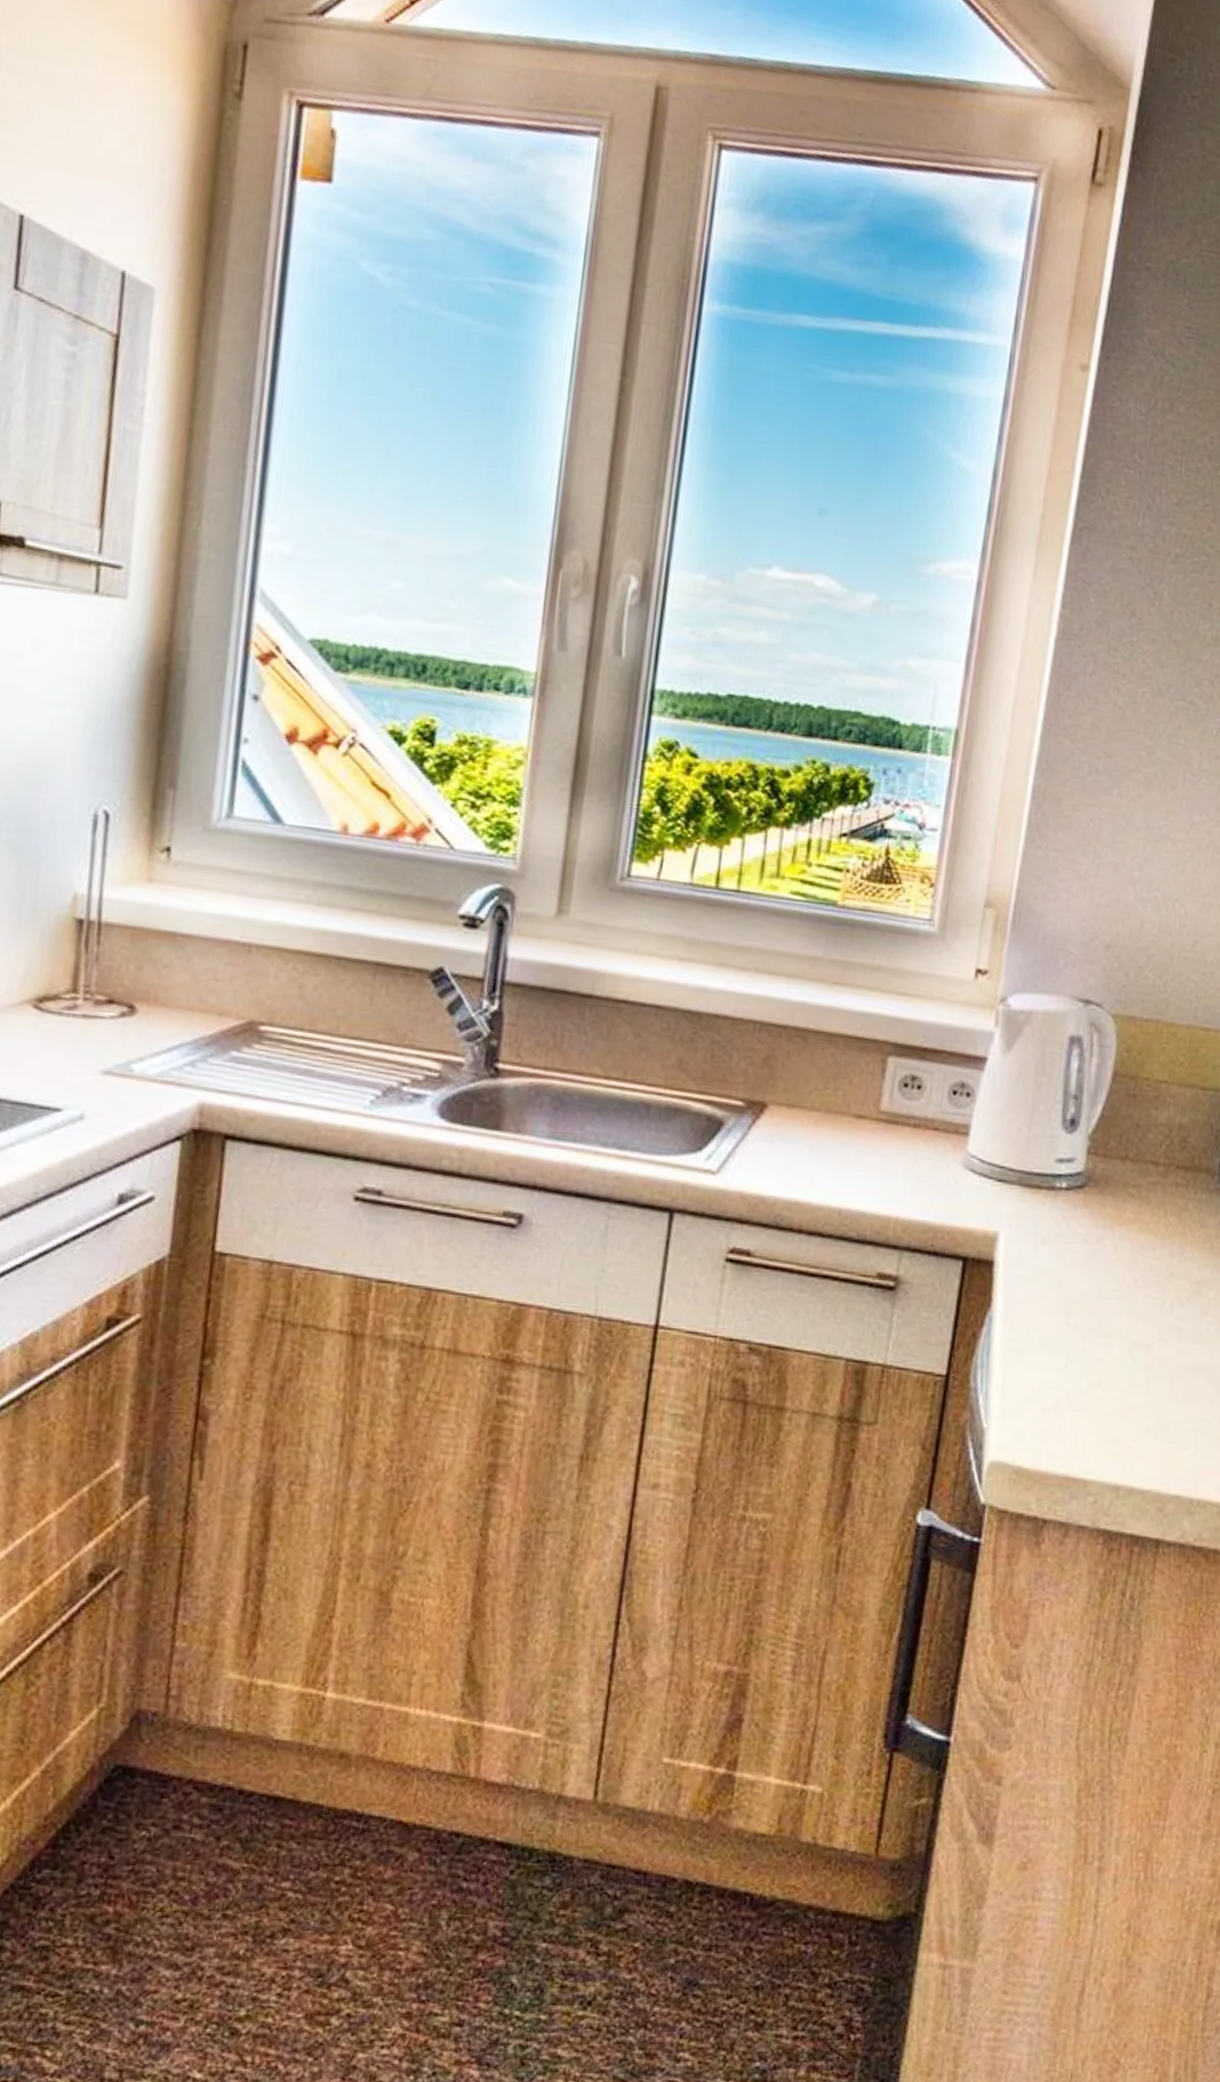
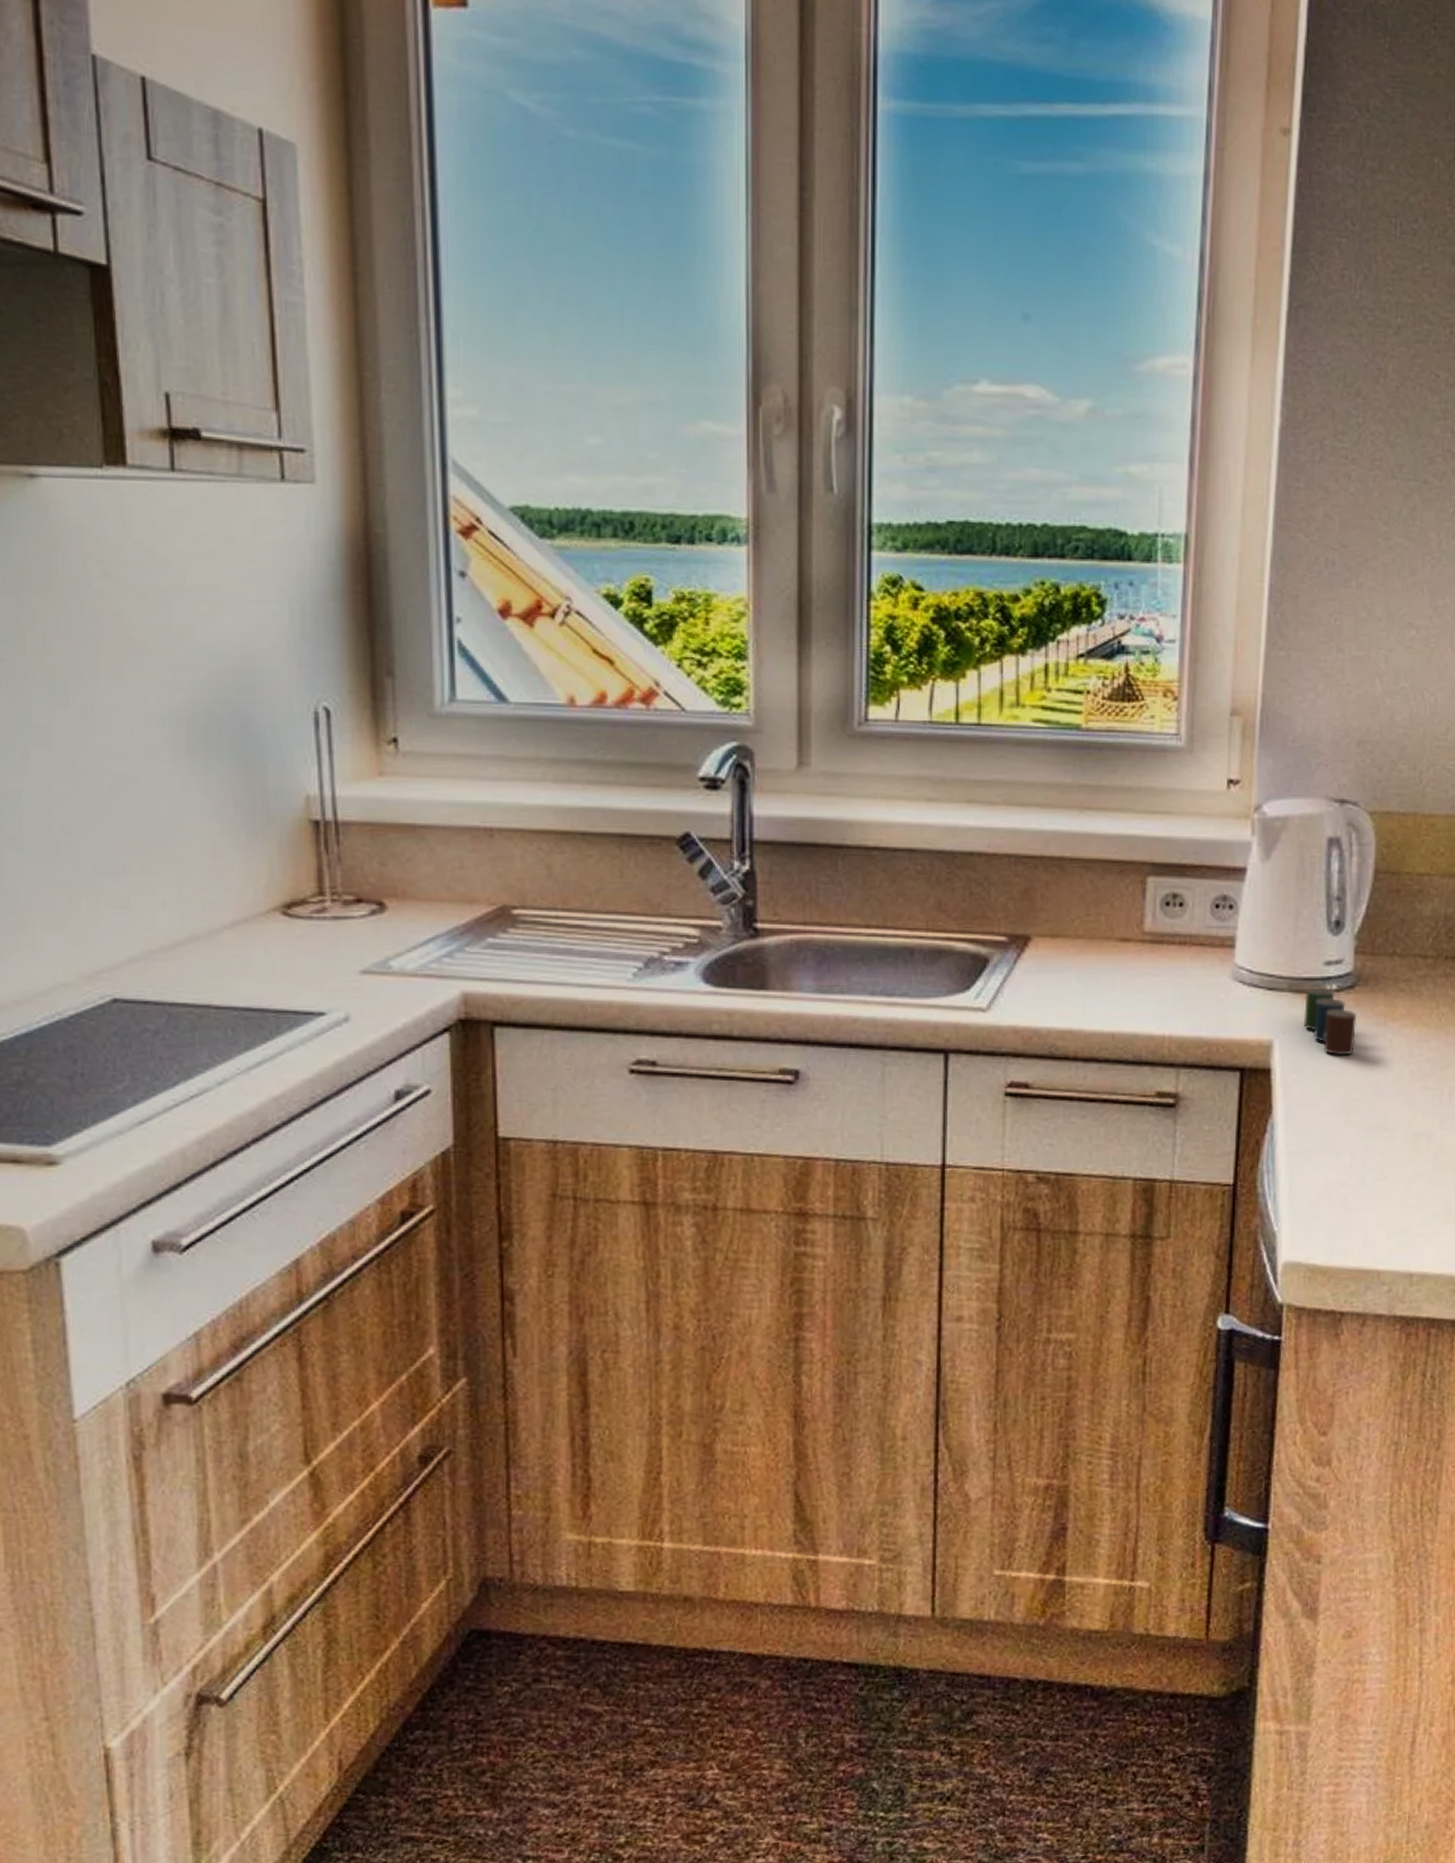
cup: none [1030,1183,1084,1256] -> present [1303,987,1356,1056]

